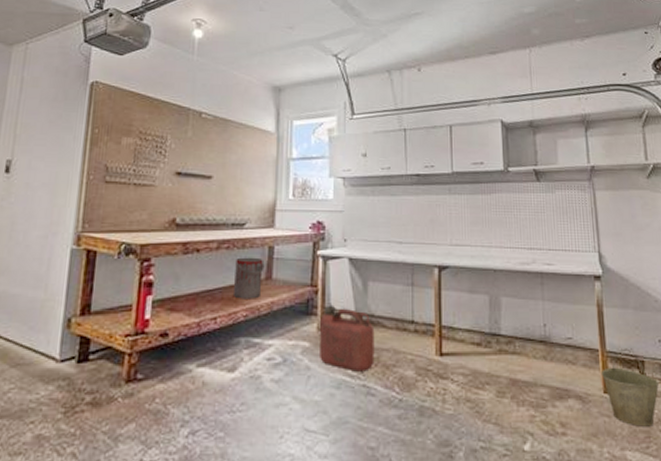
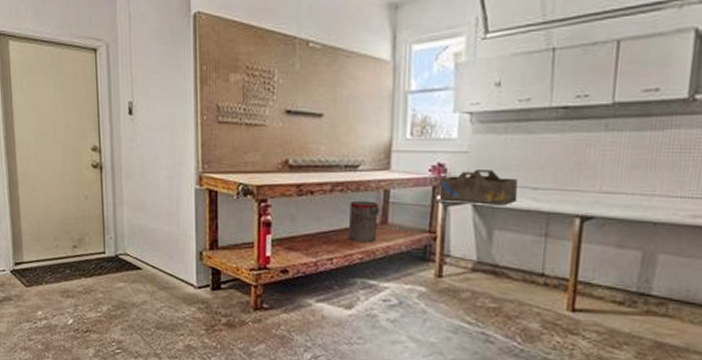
tool box: none [319,227,386,259] -> present [439,170,518,206]
fuel can: present [320,304,375,372] -> none [437,252,498,320]

